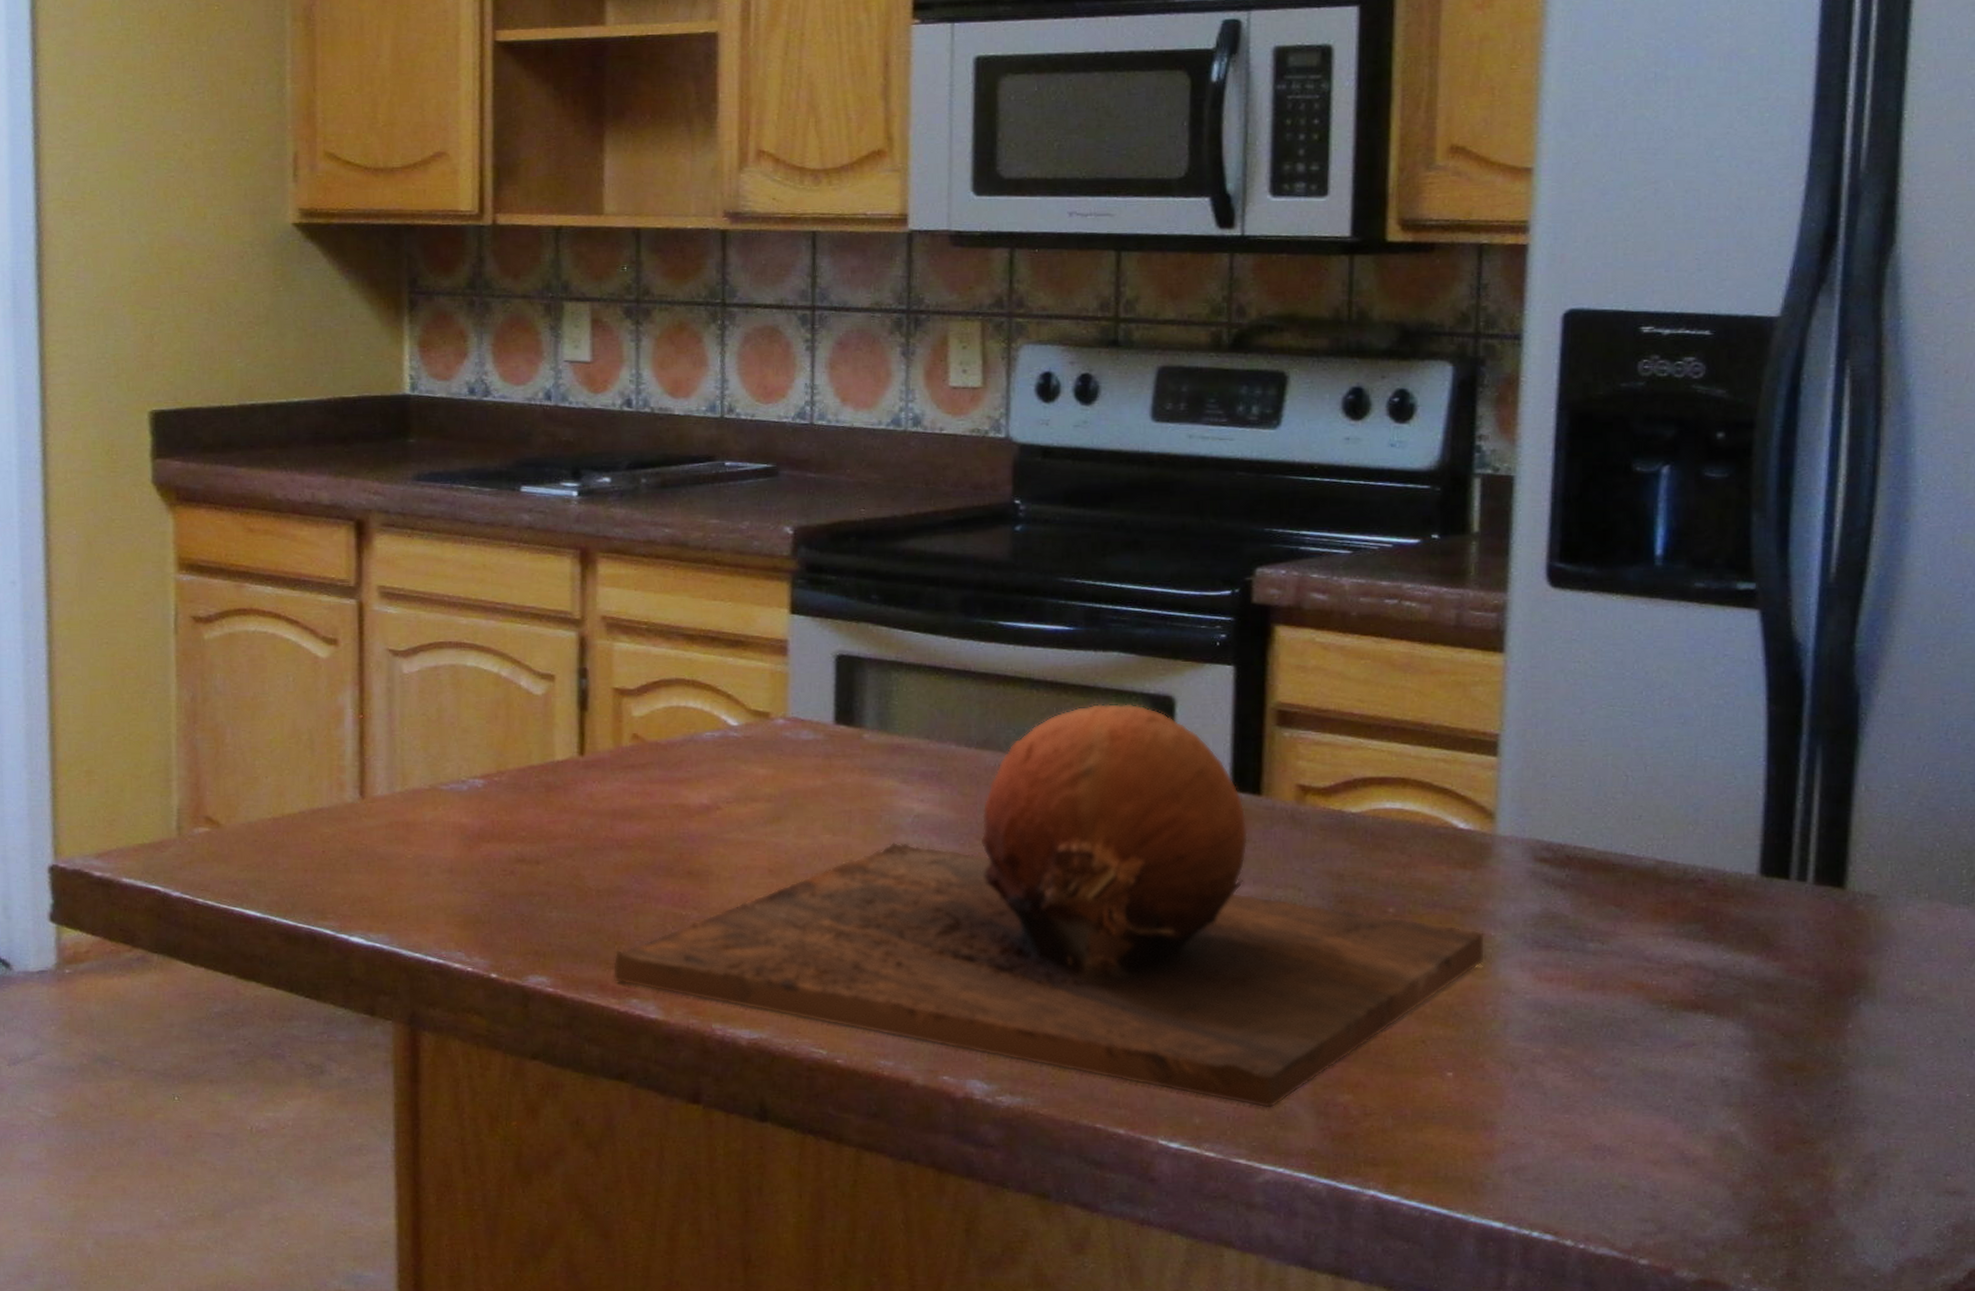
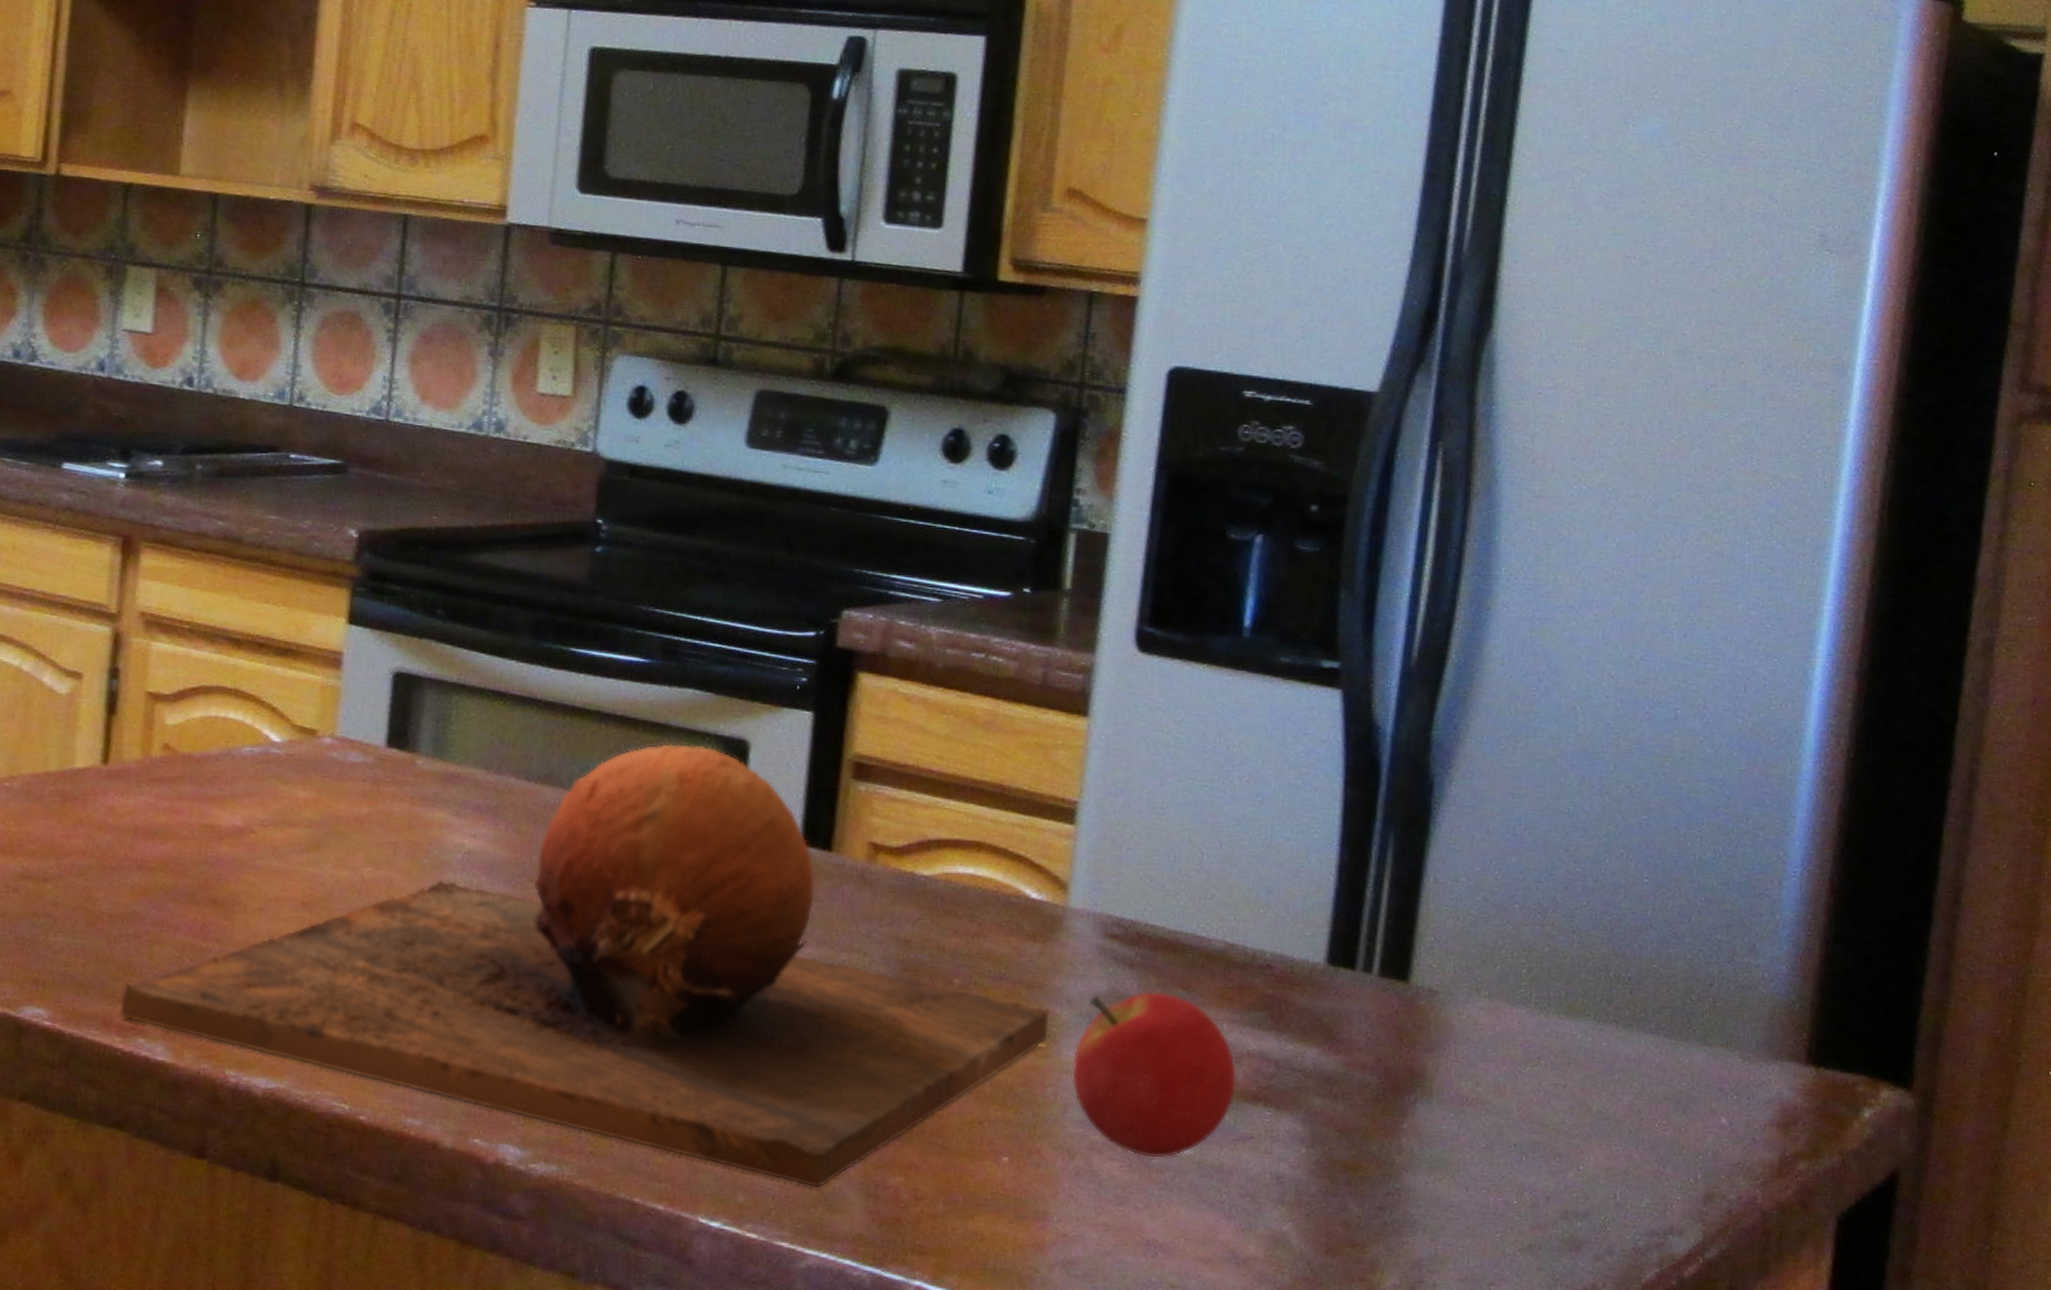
fruit: none [1509,909,1675,1067] -> present [1071,991,1237,1158]

